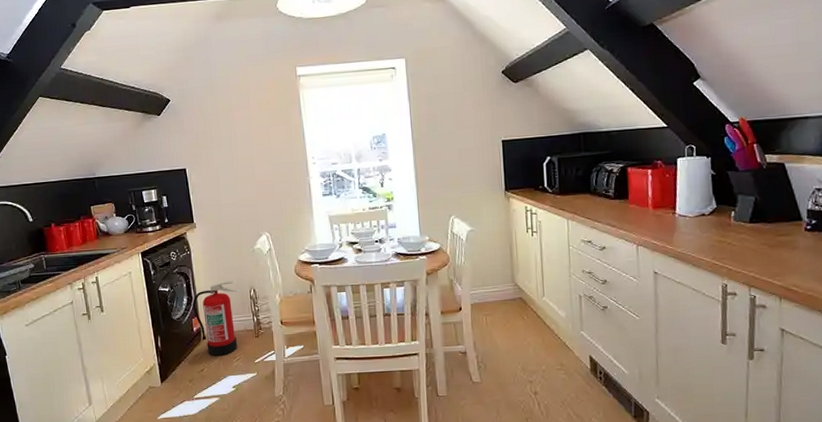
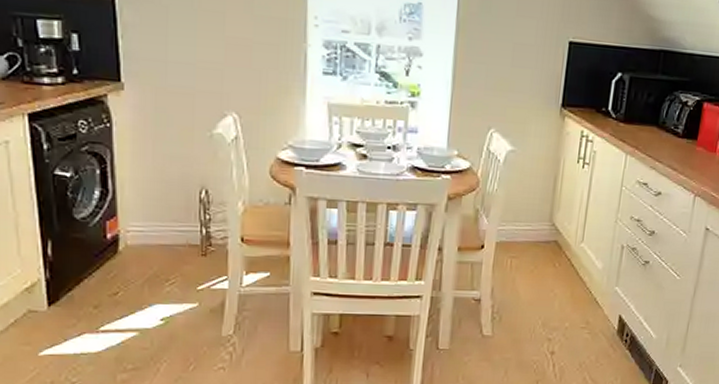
fire extinguisher: present [193,280,241,356] -> none [109,173,186,277]

